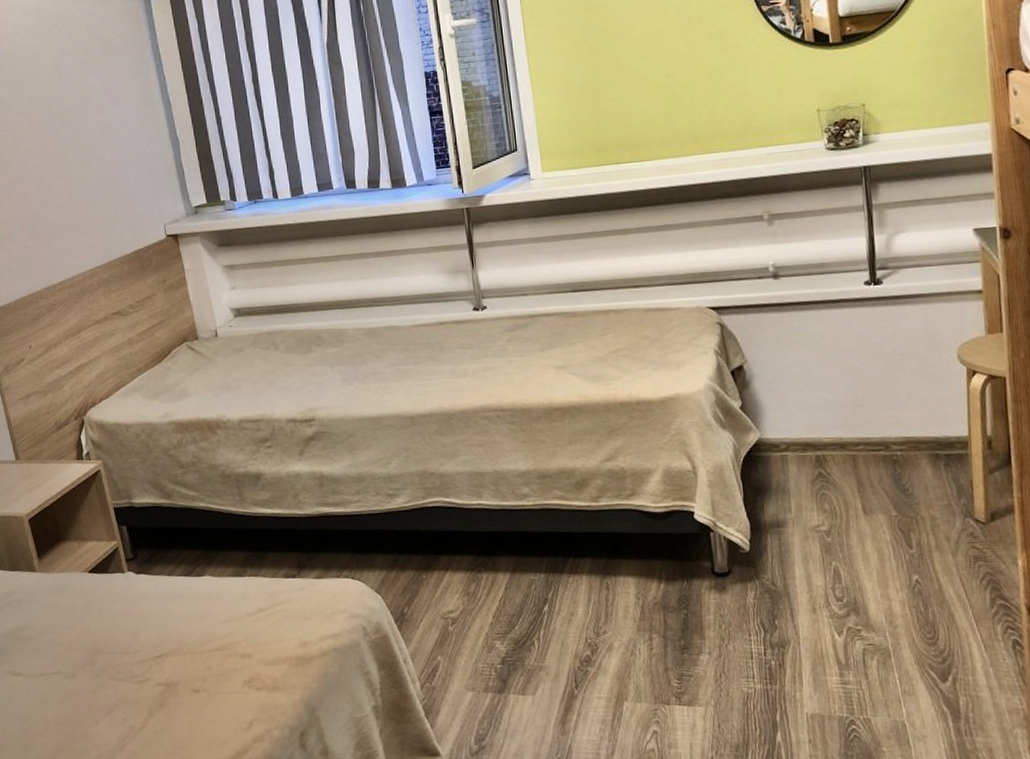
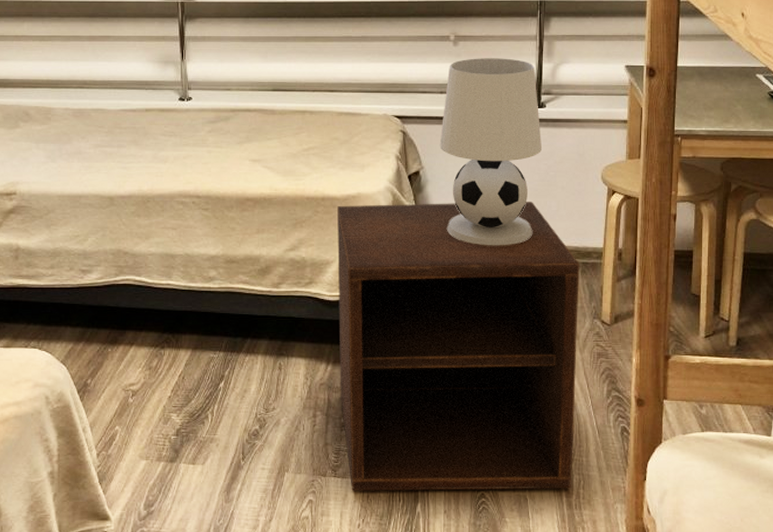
nightstand: none [655,390,958,720] -> present [337,202,579,491]
table lamp: none [762,233,883,443] -> present [439,58,541,246]

